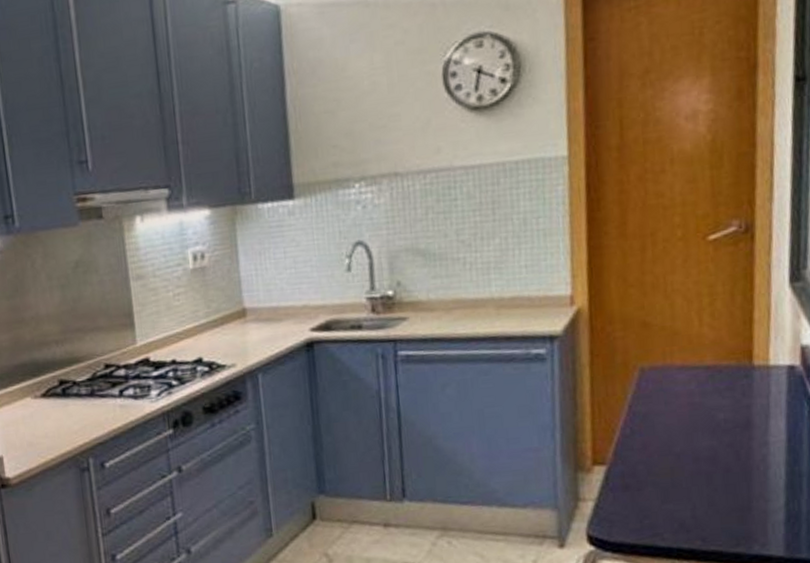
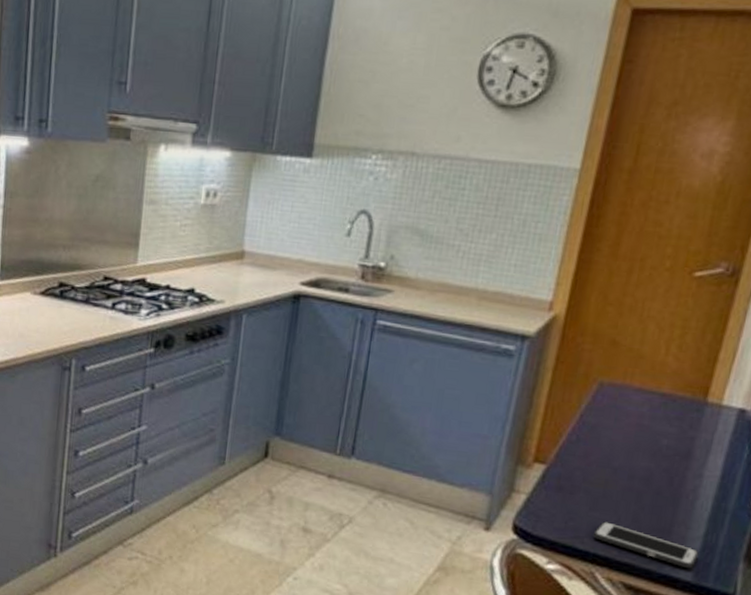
cell phone: none [672,511,785,544] -> present [593,521,699,569]

